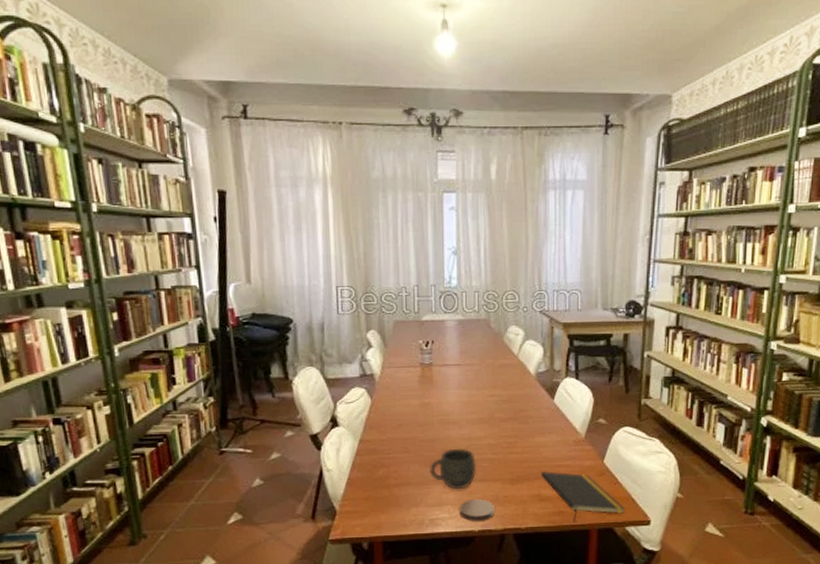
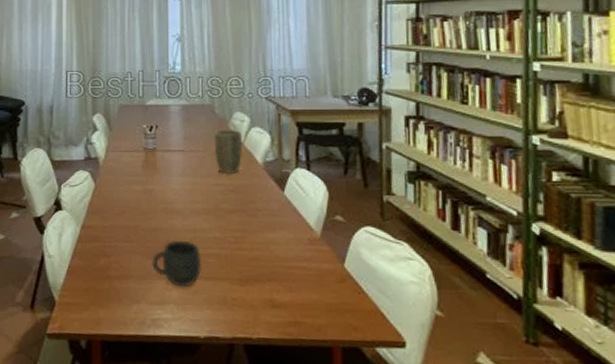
coaster: present [459,498,495,521] -> none [183,299,222,326]
plant pot: none [489,343,517,385] -> present [214,130,243,173]
notepad: present [541,471,625,522] -> none [273,273,373,336]

